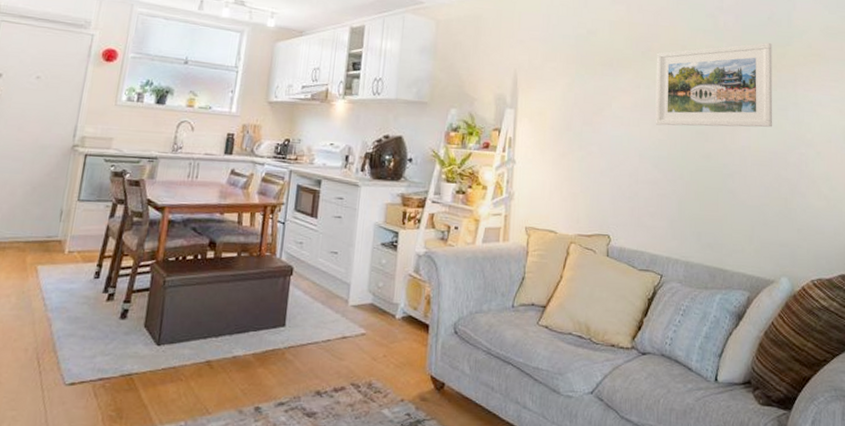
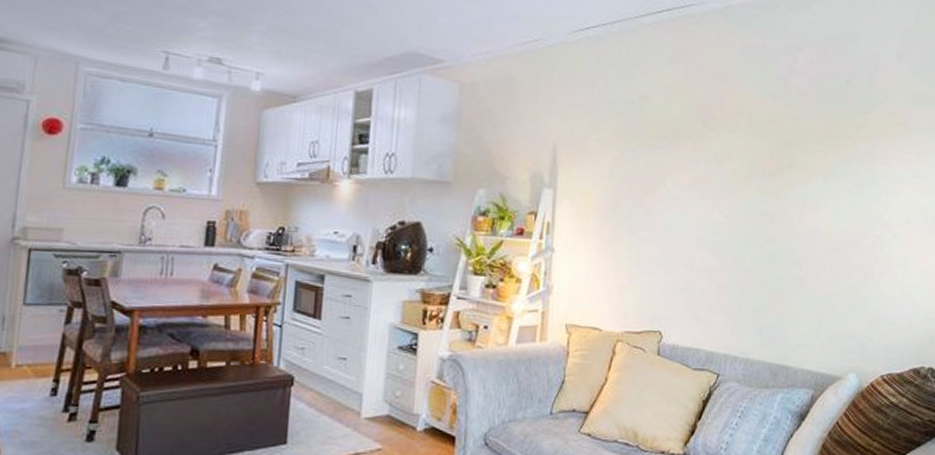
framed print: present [655,42,773,127] -> none [715,109,850,207]

